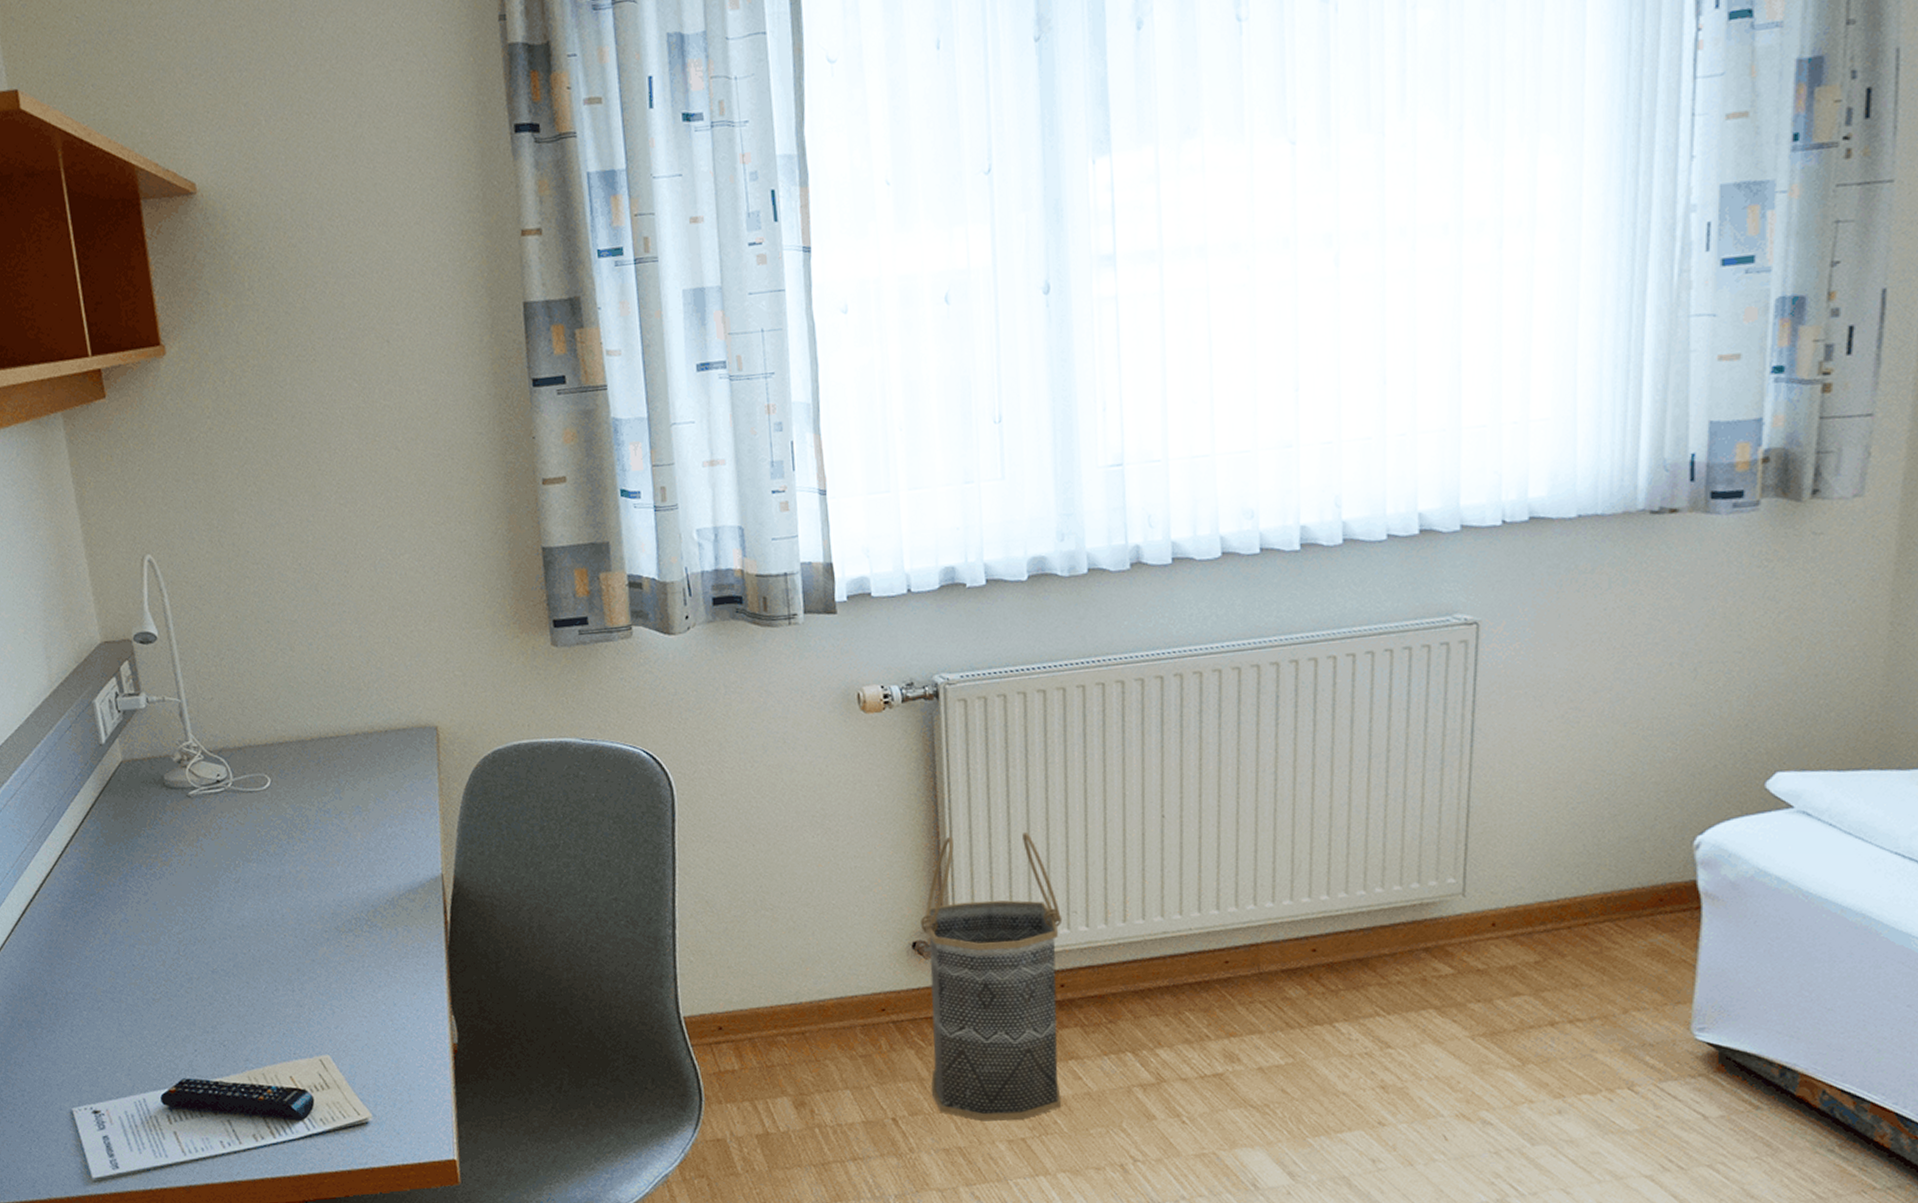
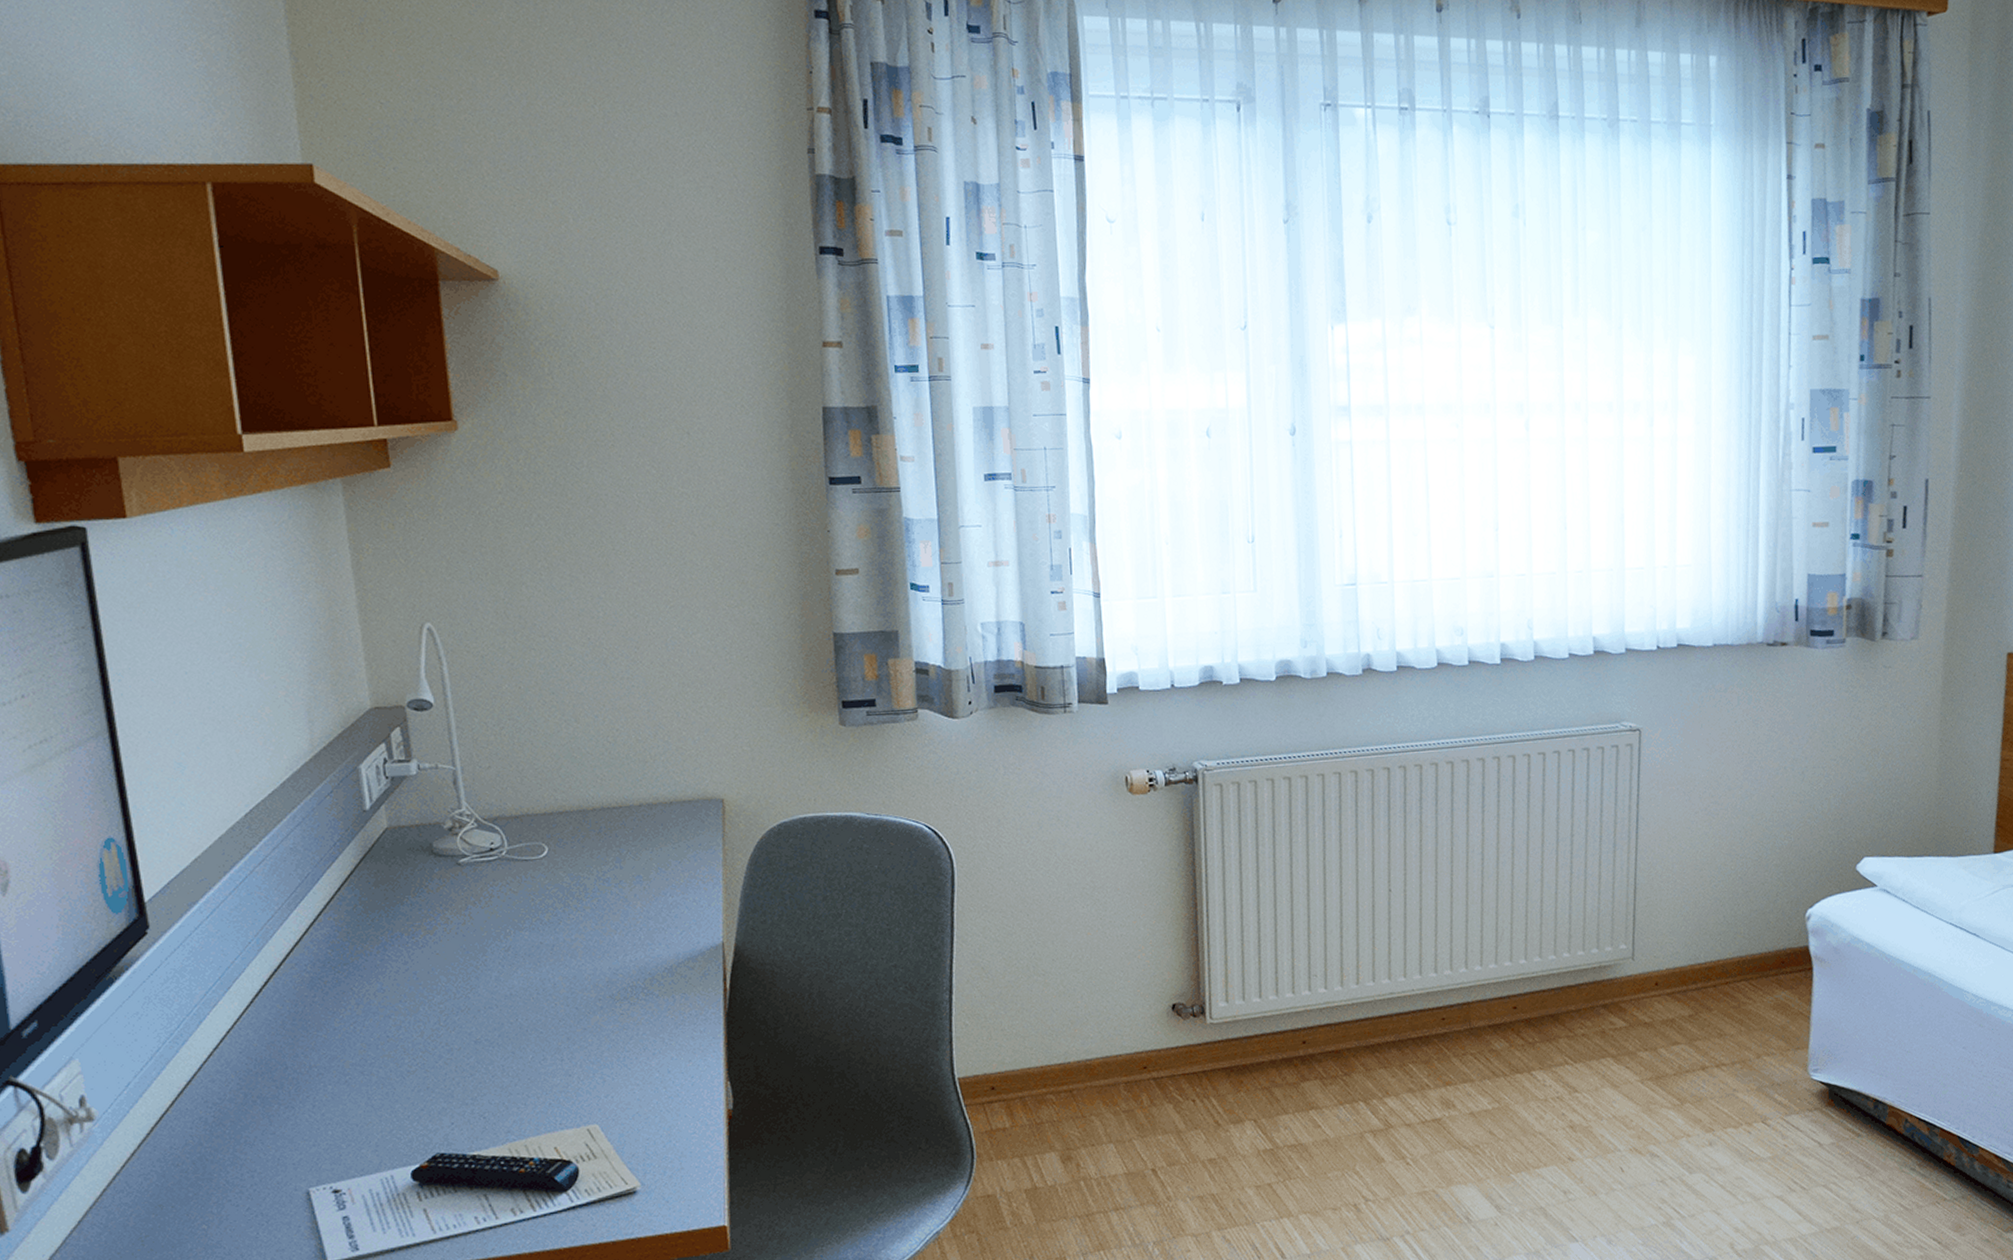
basket: present [921,831,1063,1122] -> none [1180,903,1305,1169]

